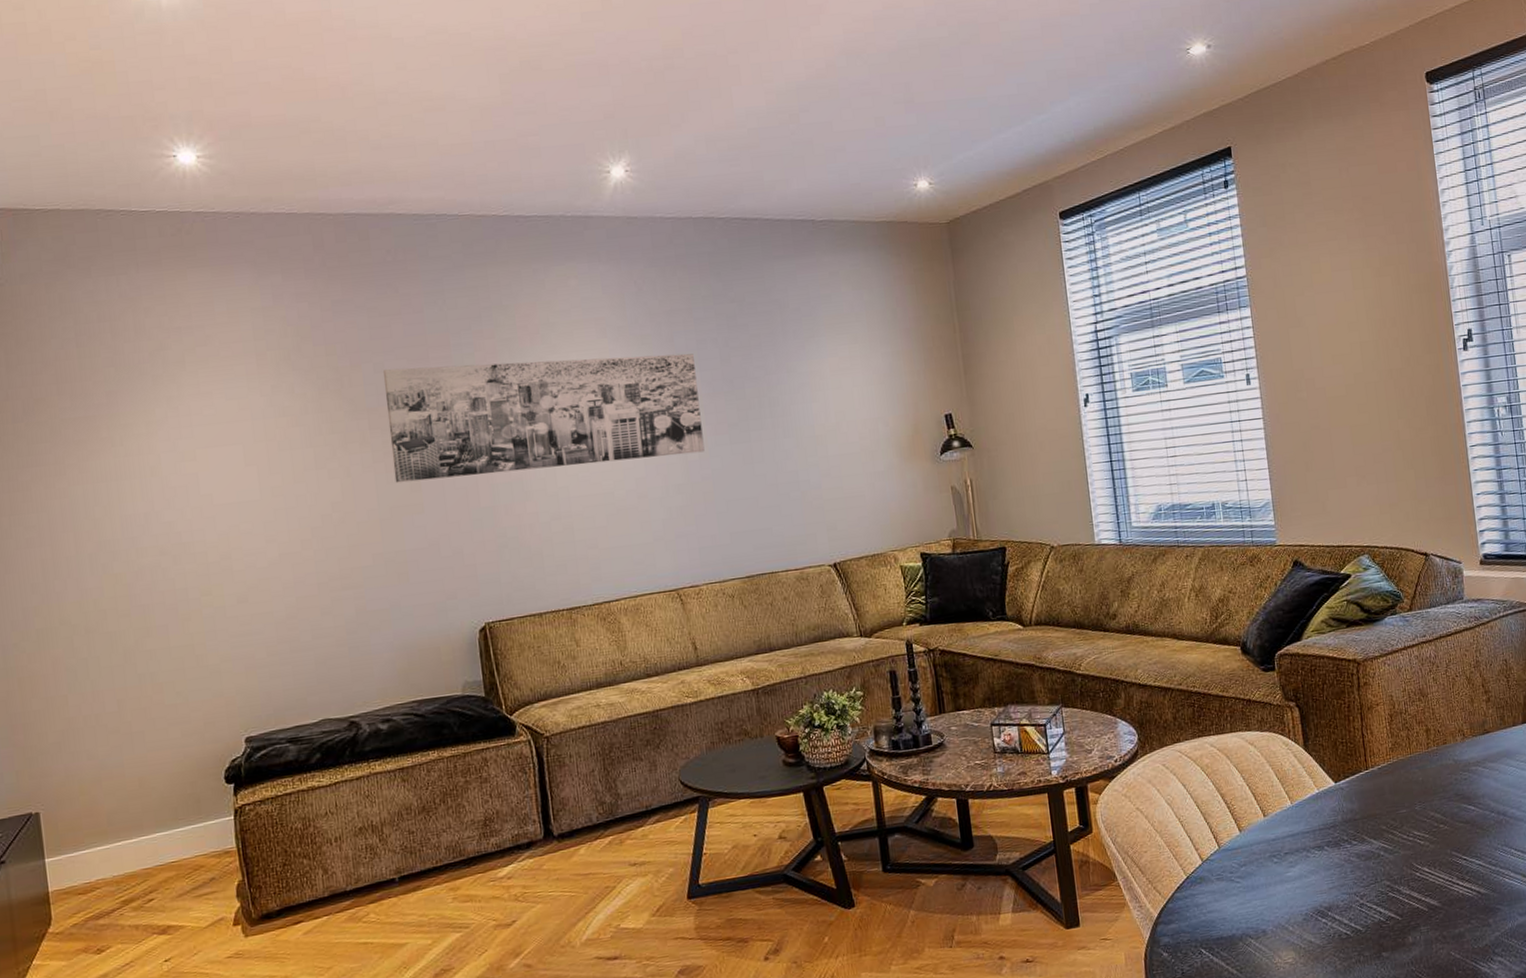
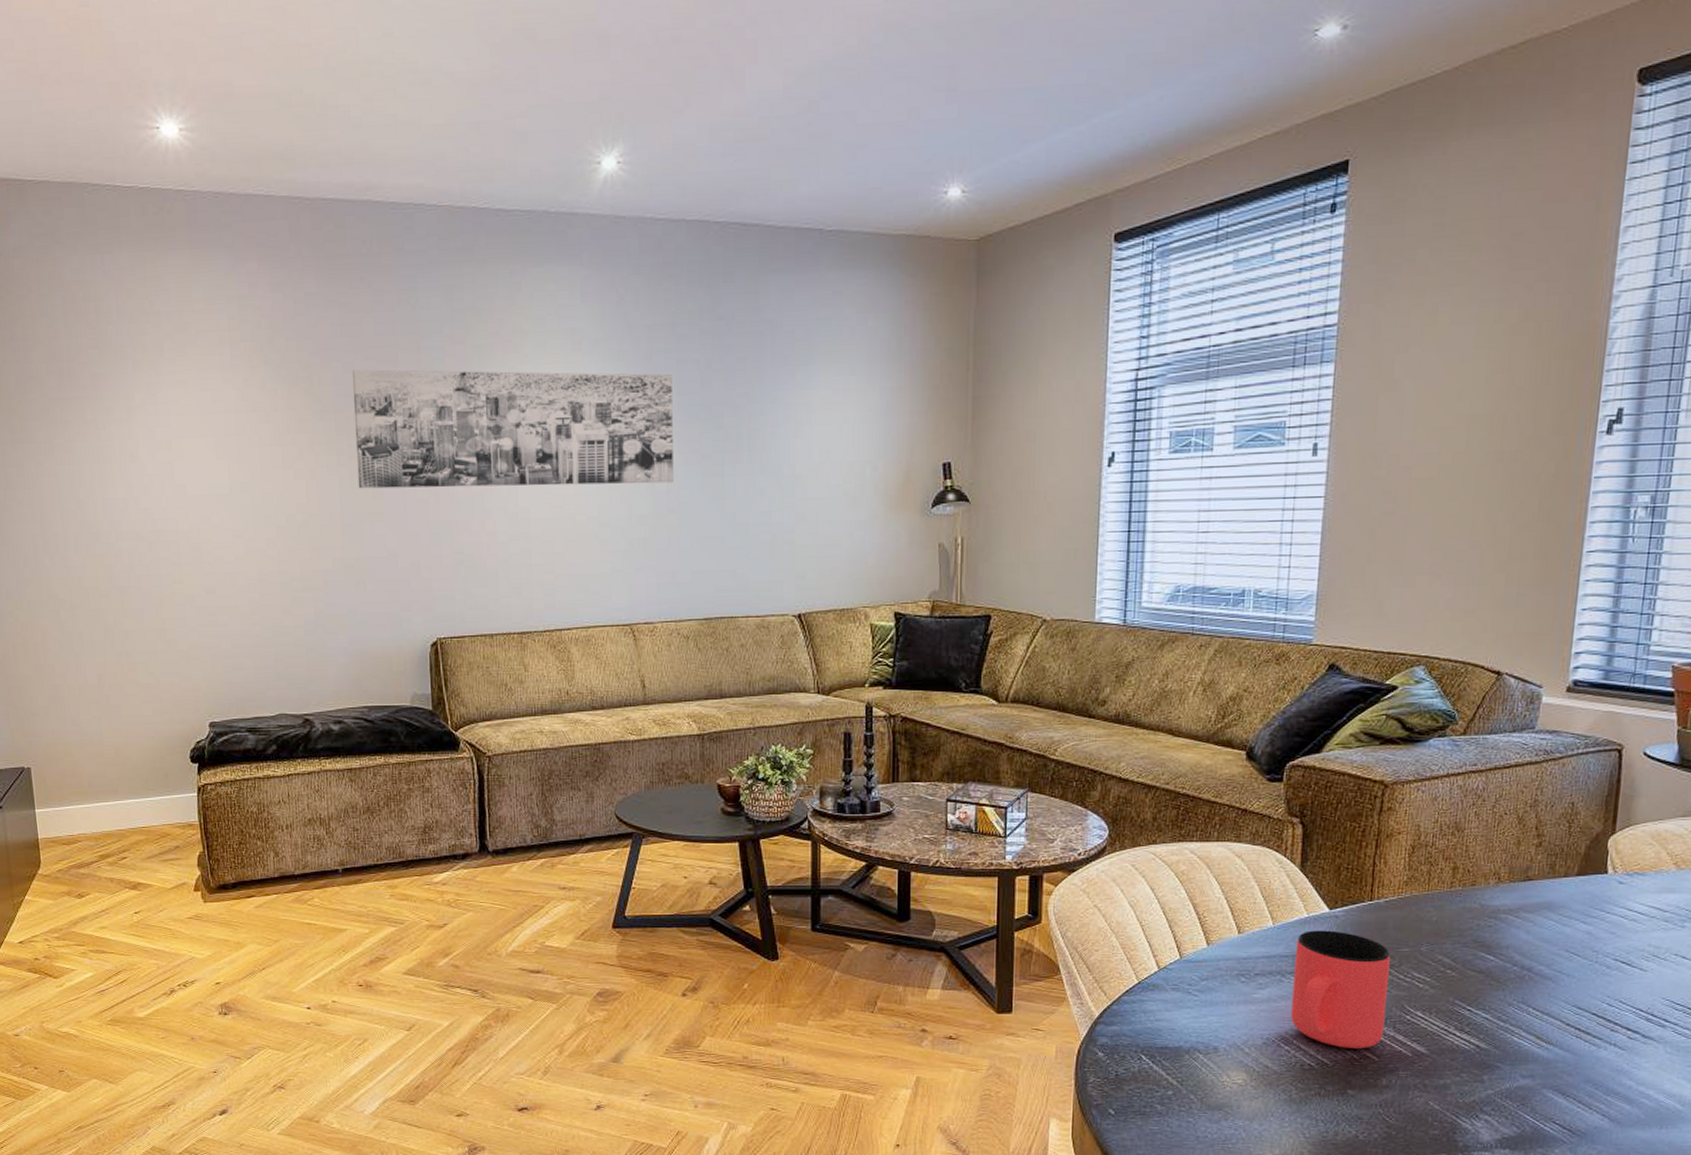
cup: none [1313,801,1401,913] -> present [1291,930,1391,1048]

